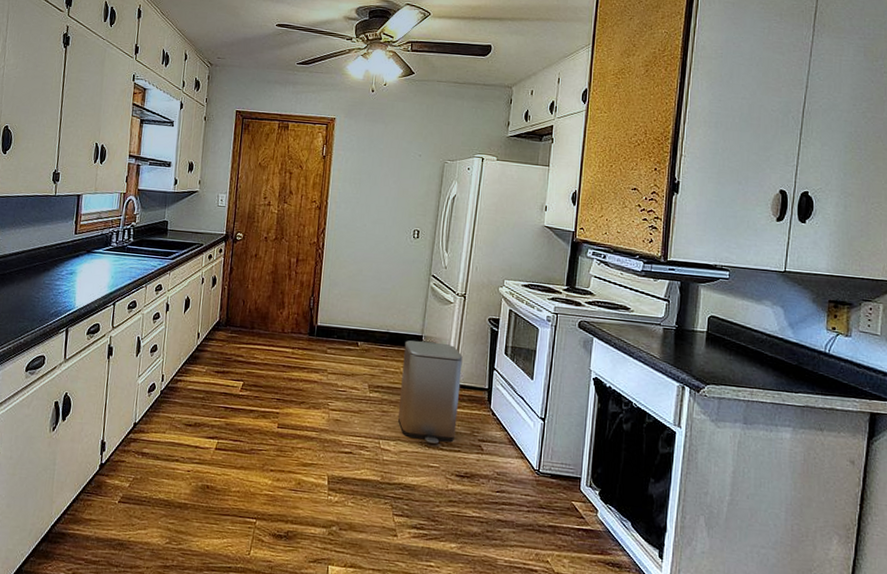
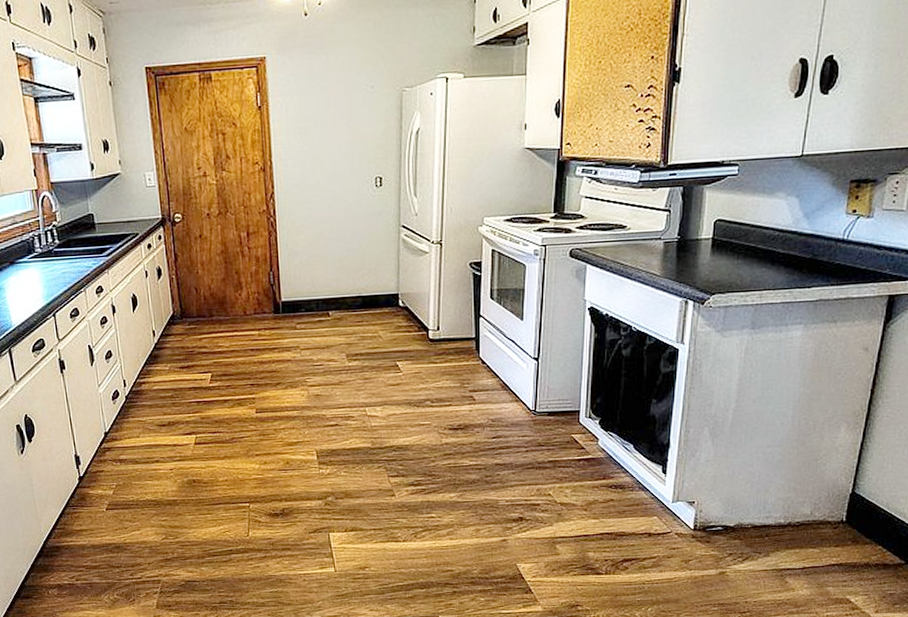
pedal bin: present [397,340,463,444] -> none [380,298,445,402]

